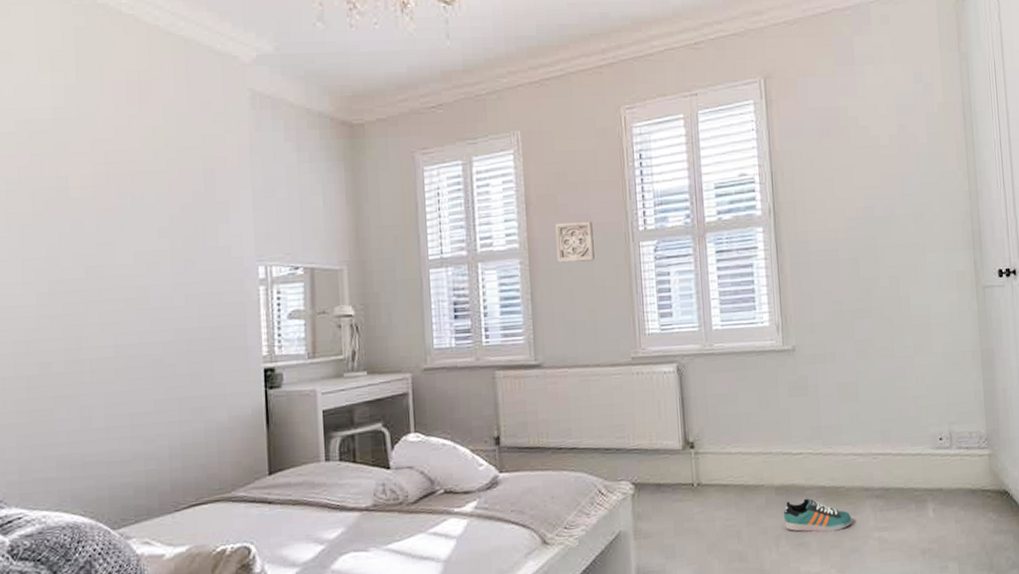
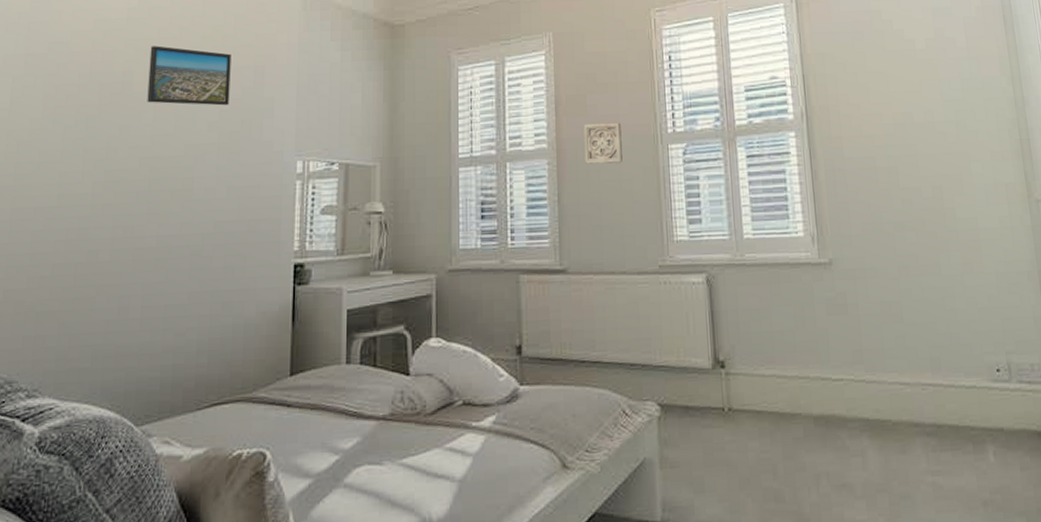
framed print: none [84,148,179,211] -> present [147,46,231,106]
sneaker: present [783,498,852,532] -> none [823,431,901,473]

